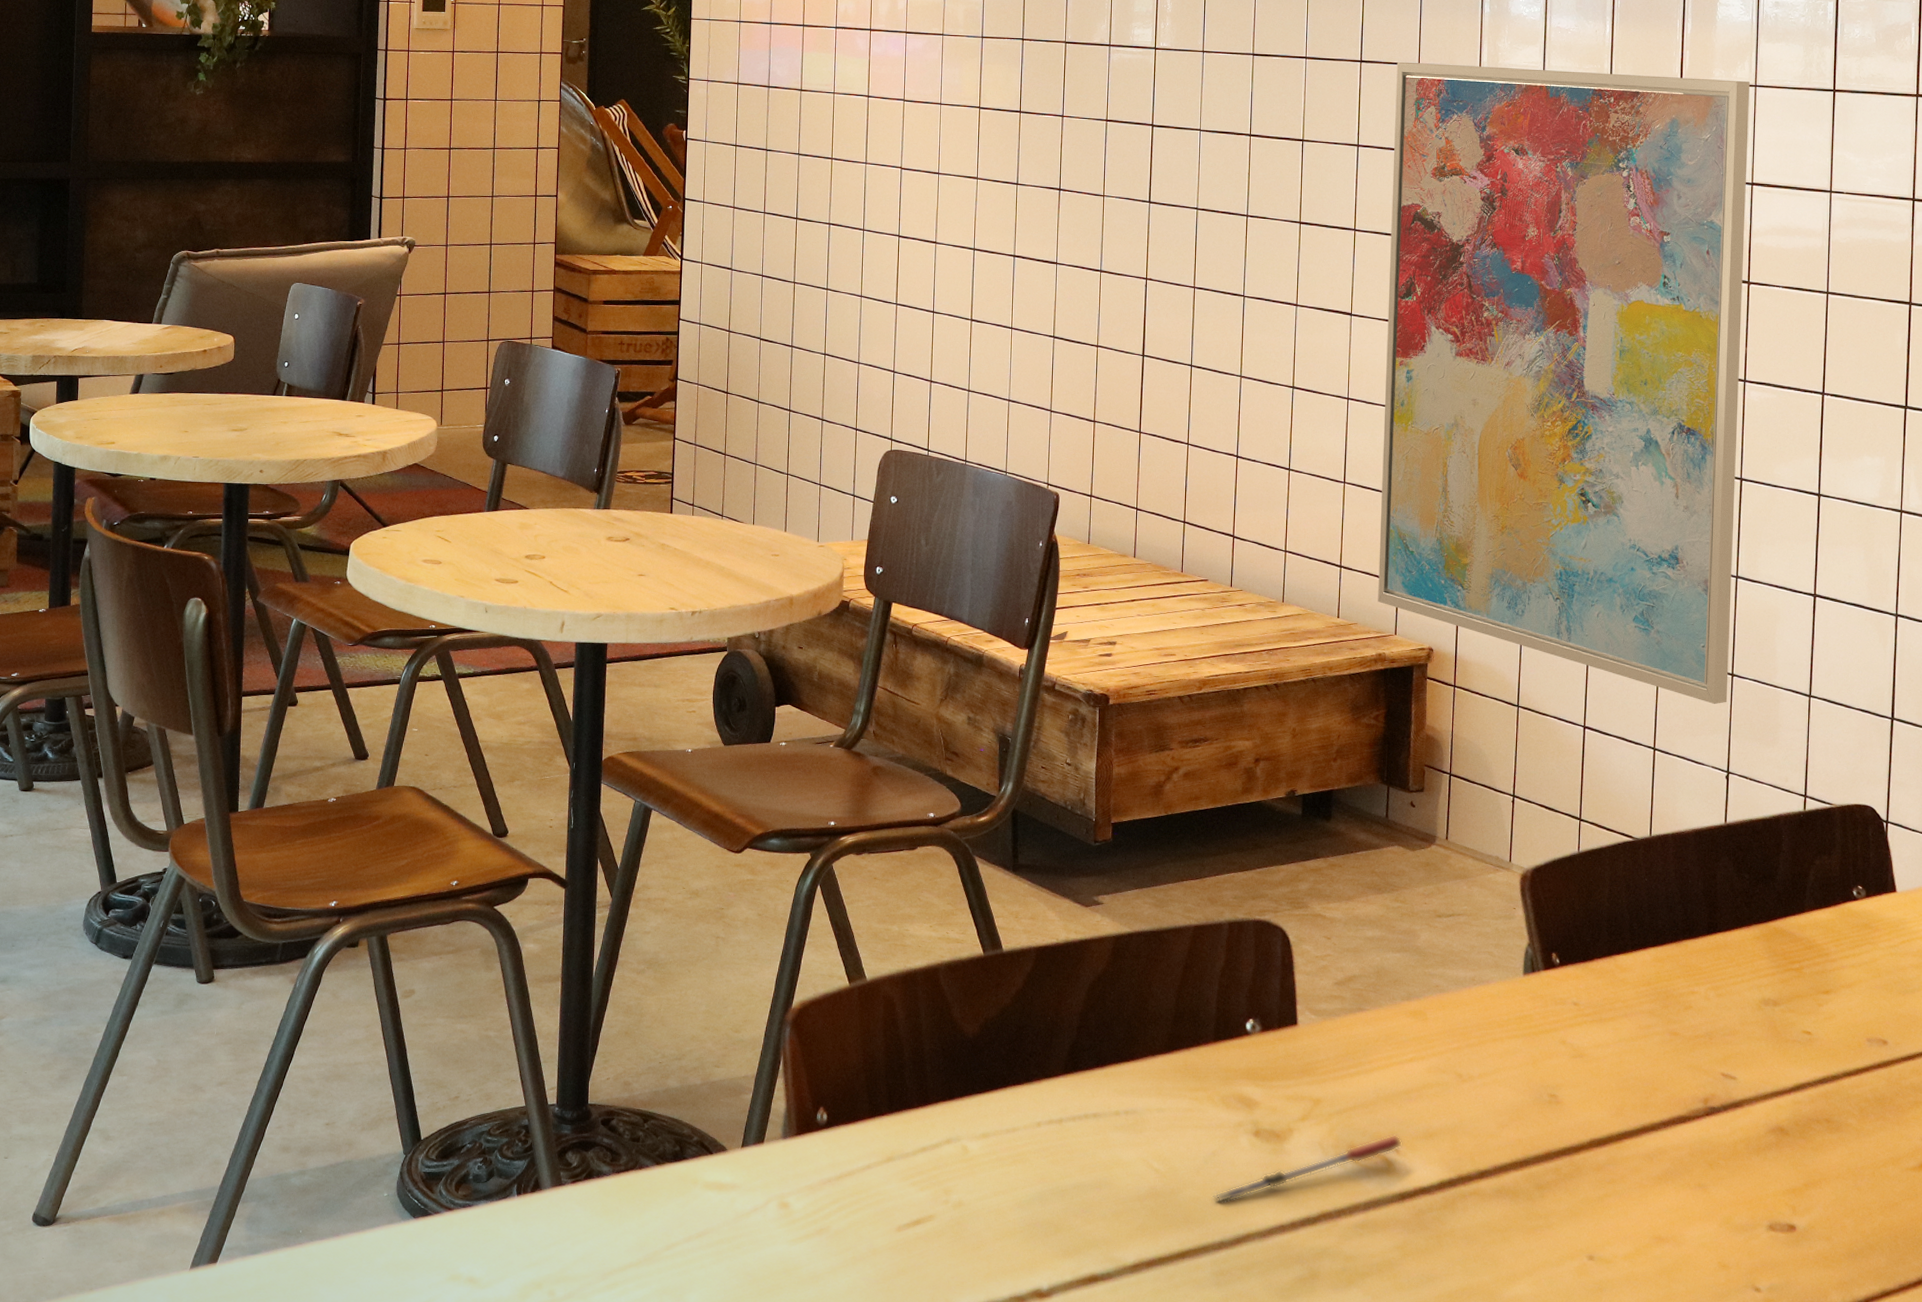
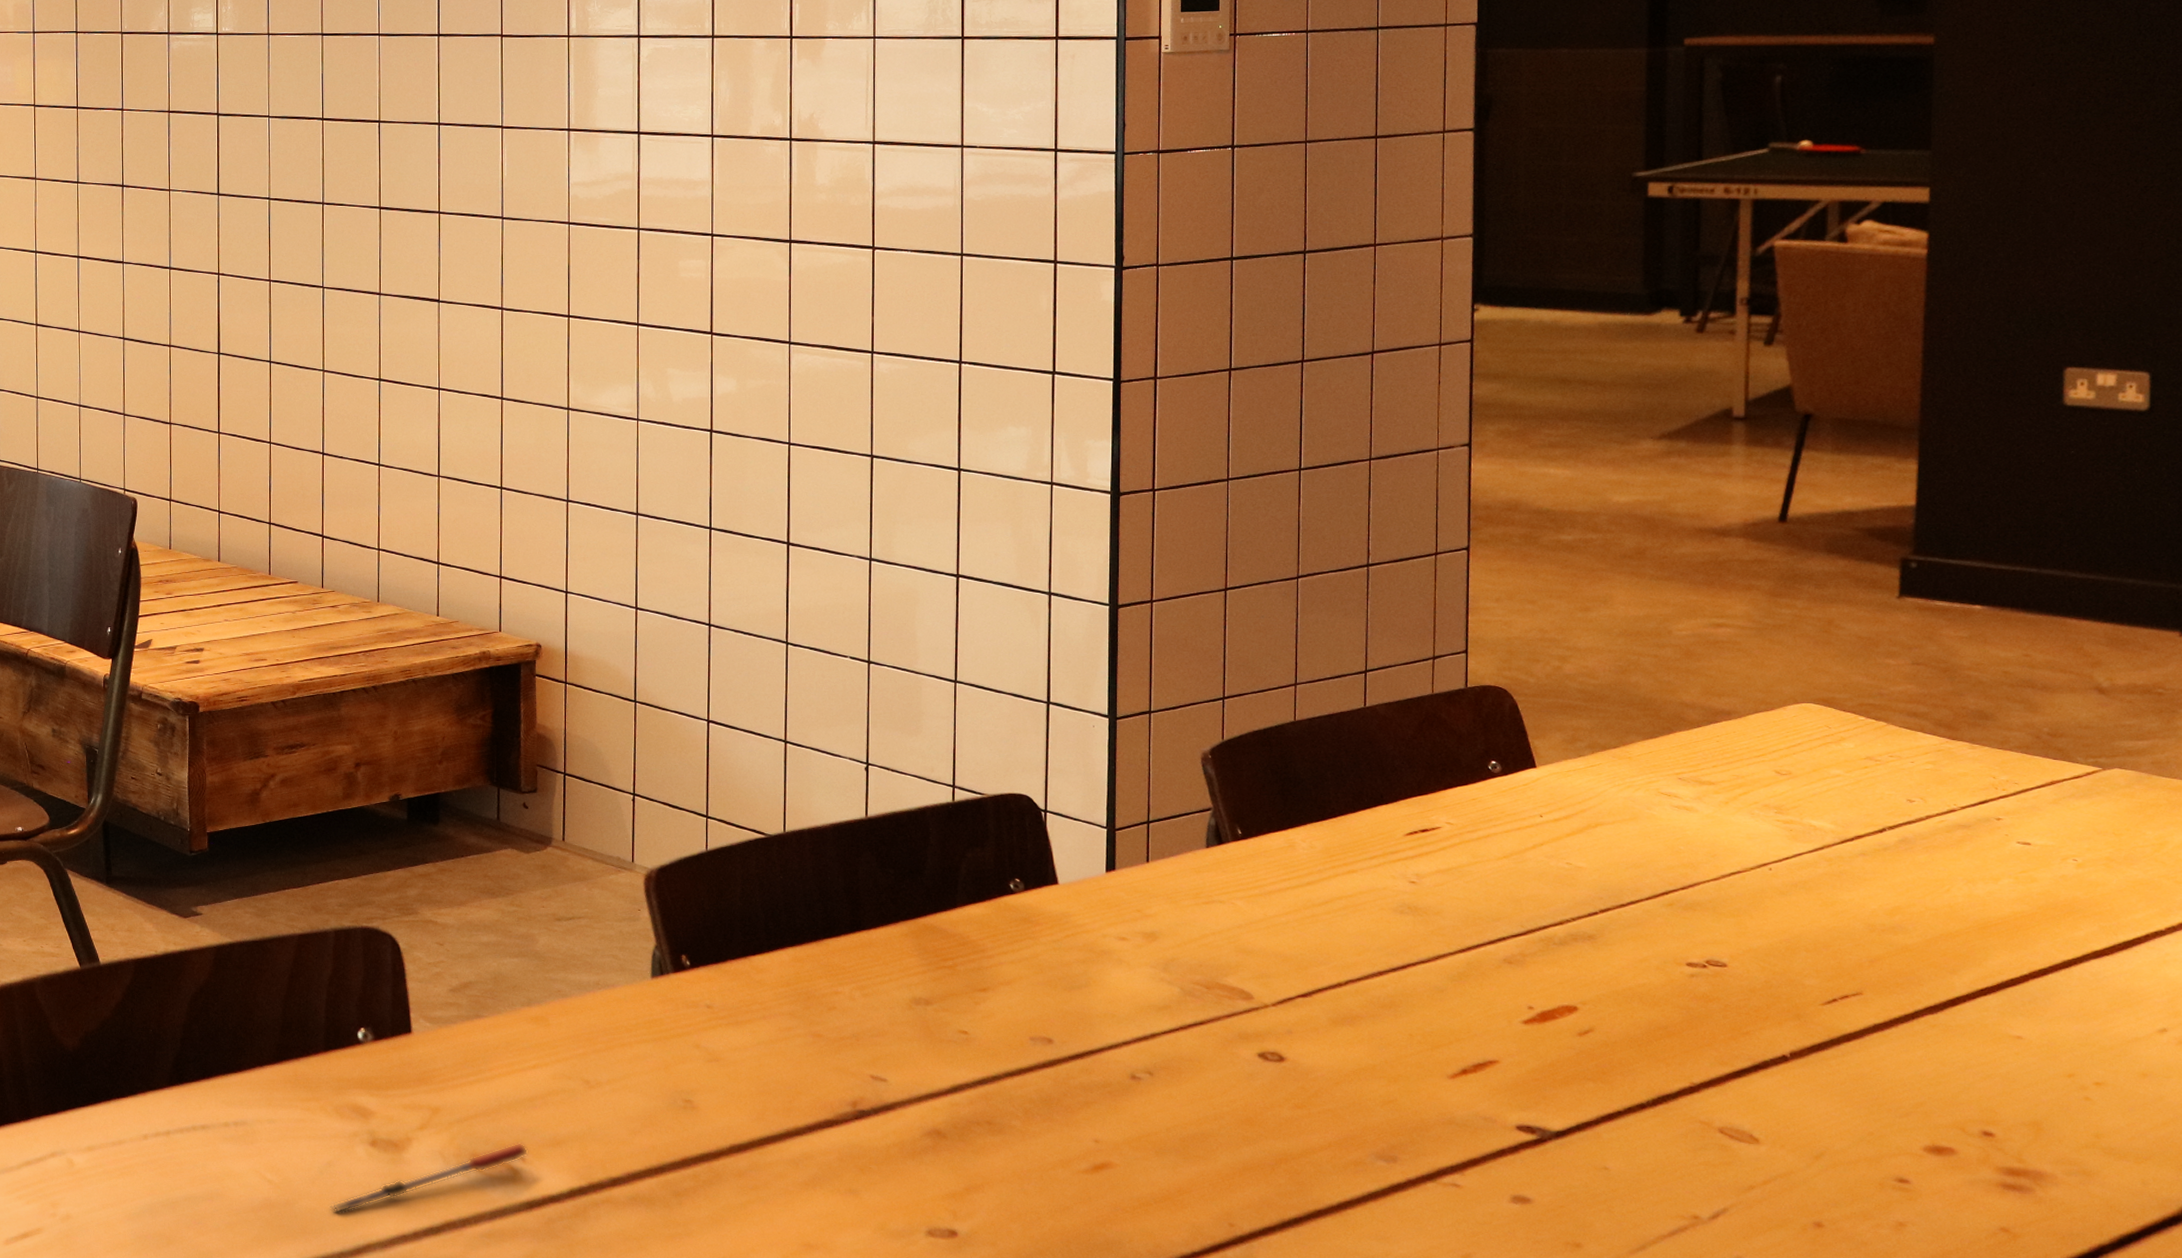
wall art: present [1378,61,1750,705] -> none [477,32,868,694]

